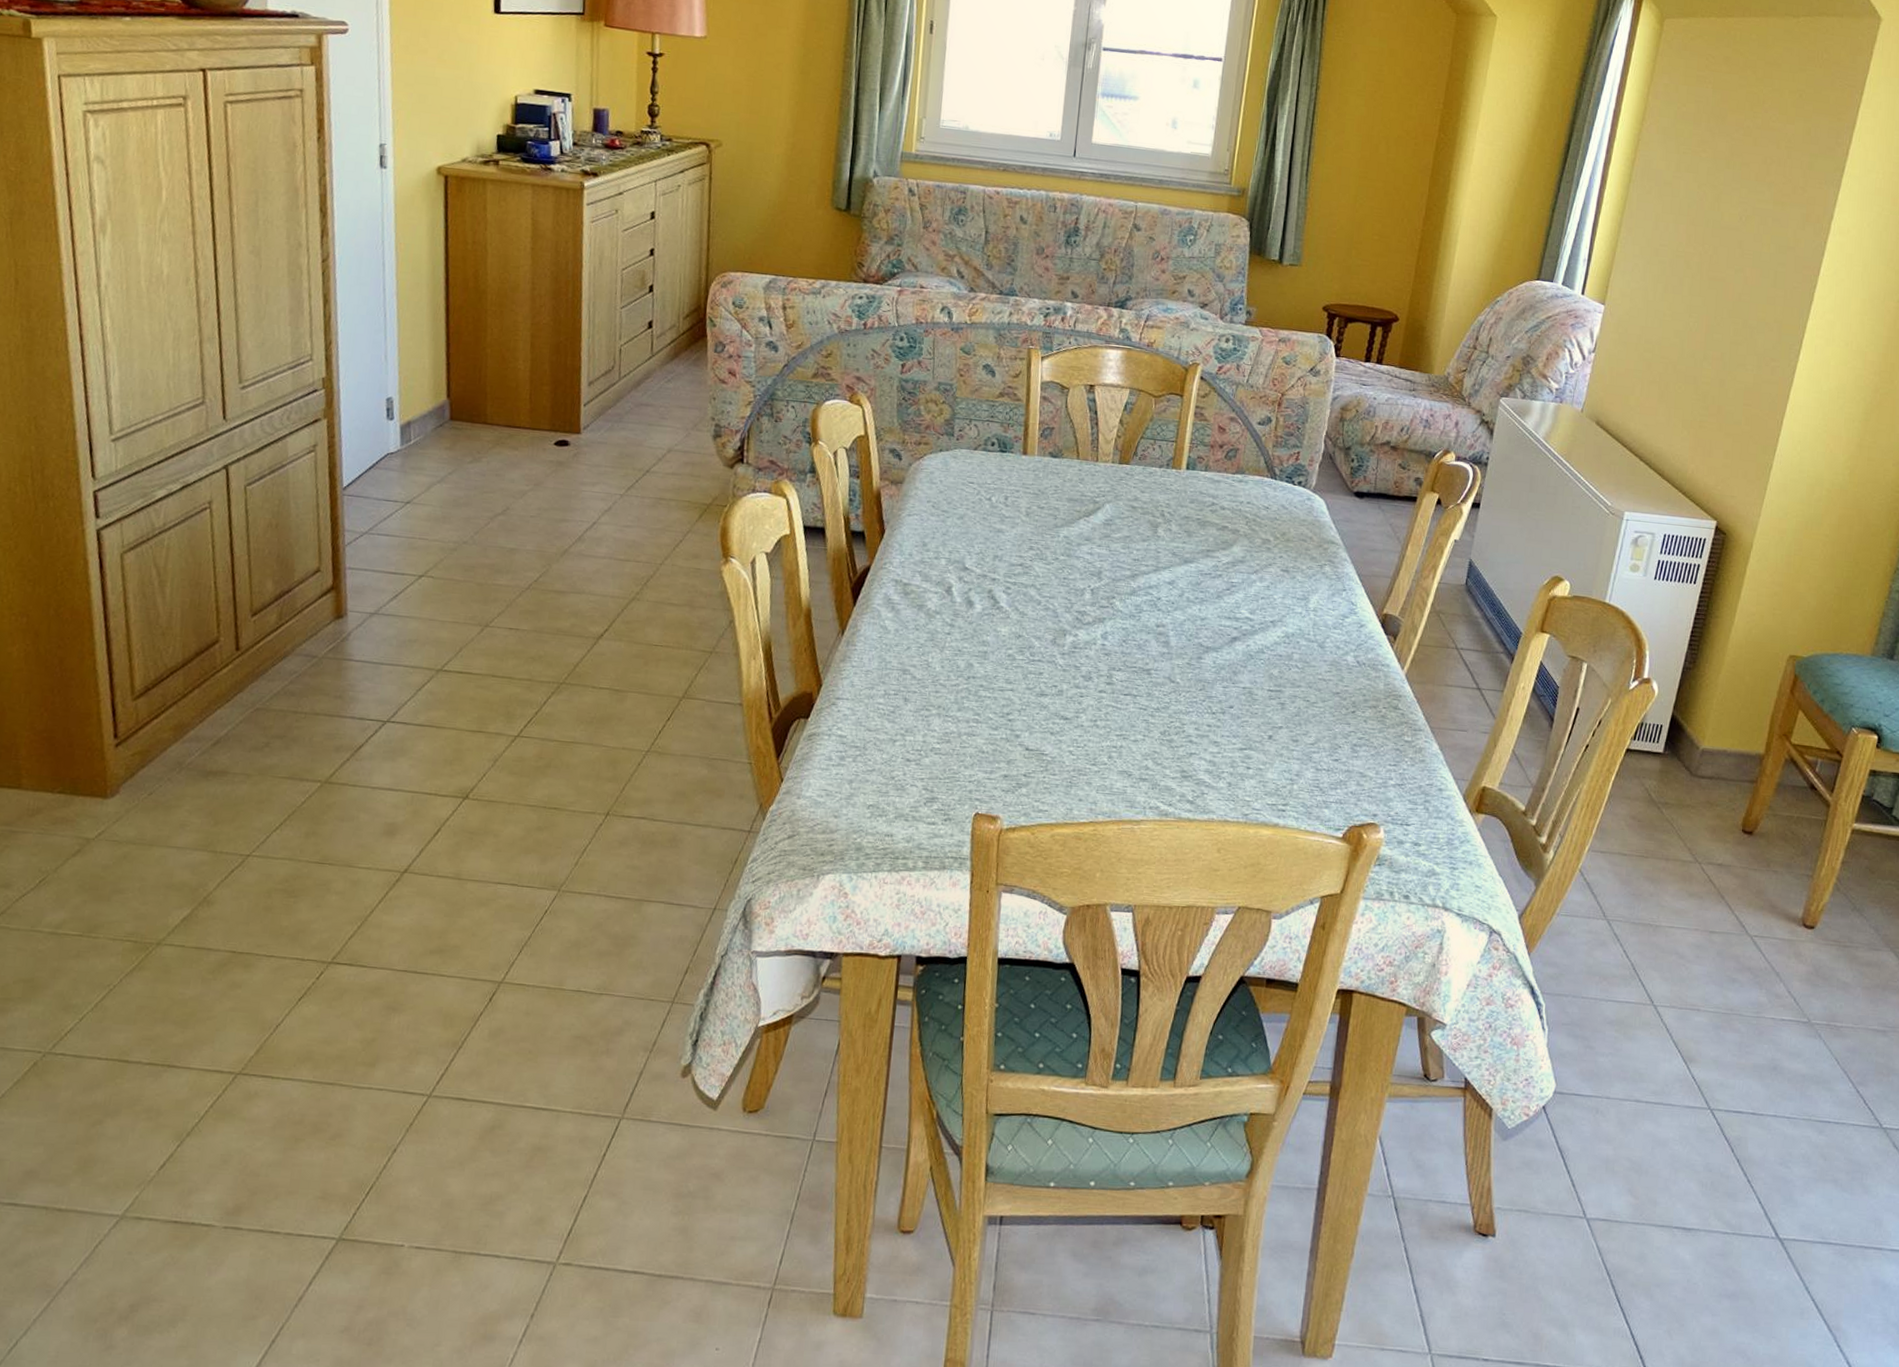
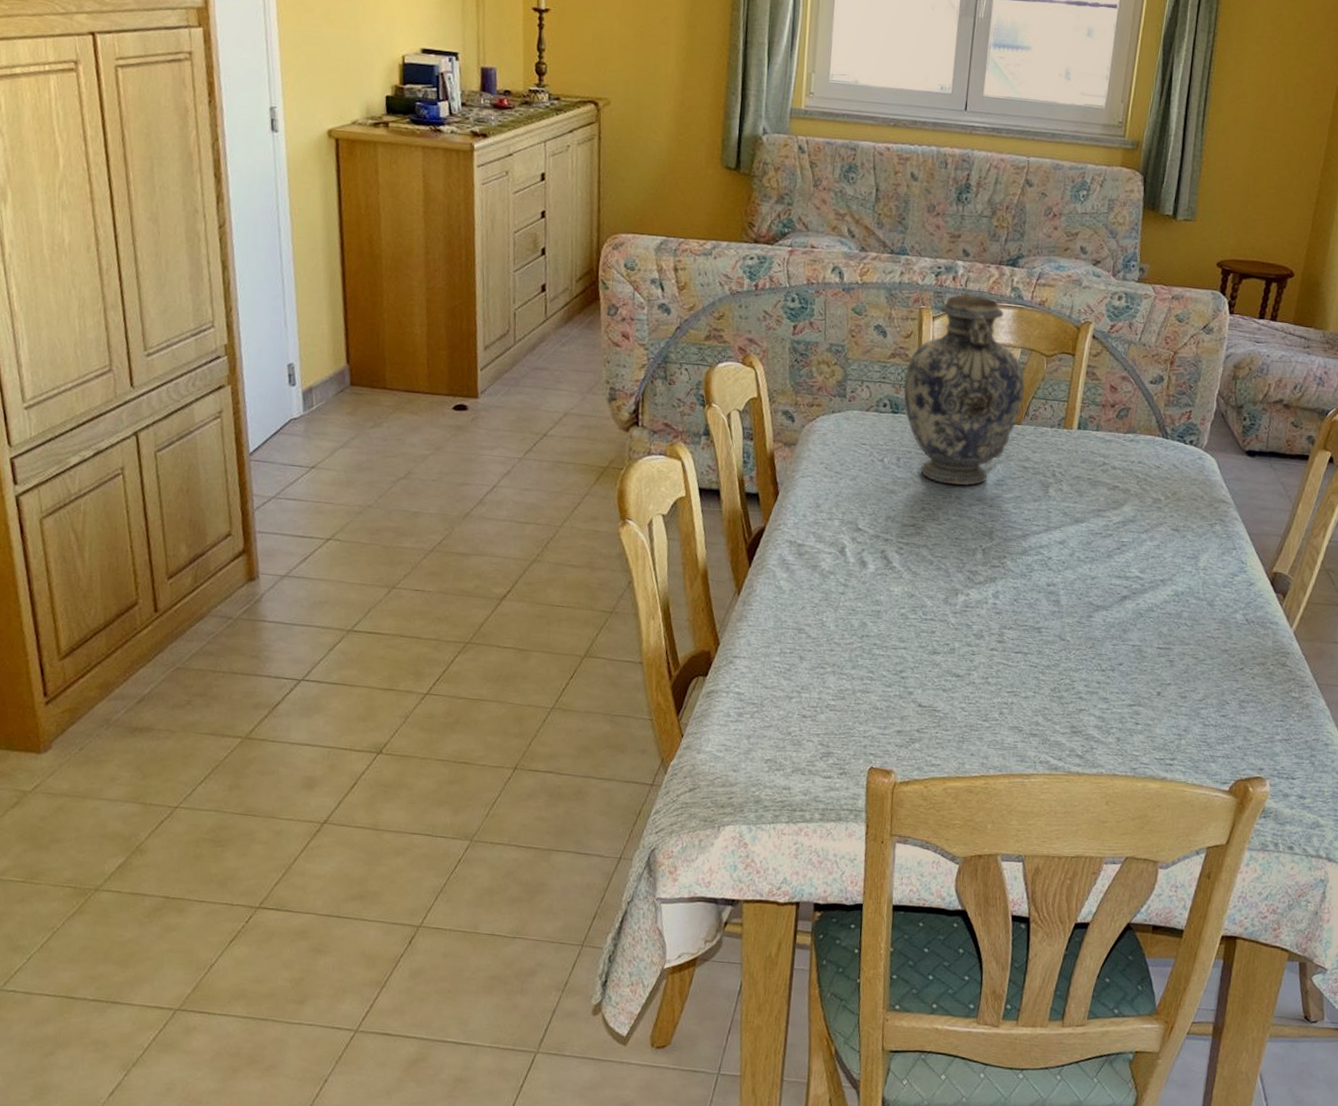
vase: none [1012,333,1134,526] -> present [904,292,1026,486]

